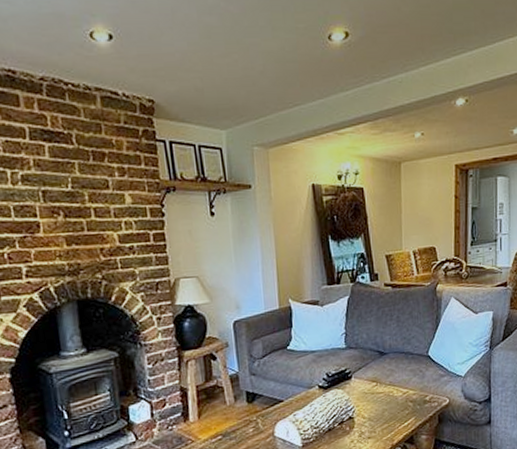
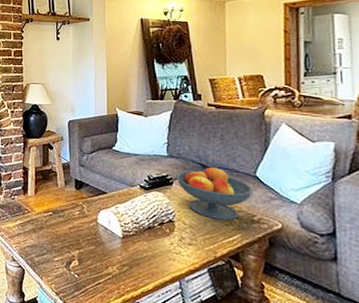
fruit bowl: none [354,352,426,407] -> present [176,166,254,220]

